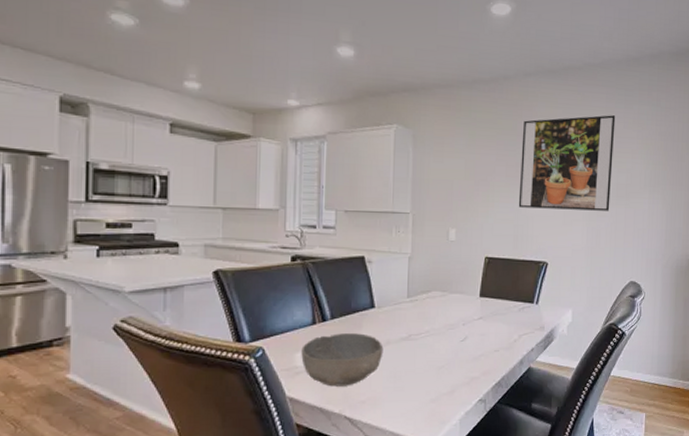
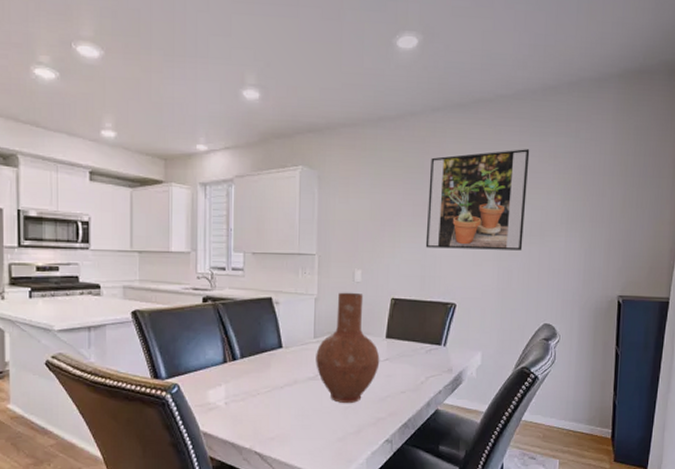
bowl: present [301,333,384,387] -> none [213,372,291,423]
vase: none [409,251,474,363] -> present [316,292,380,403]

